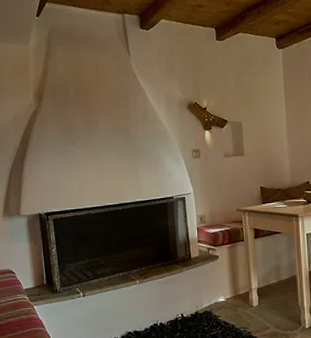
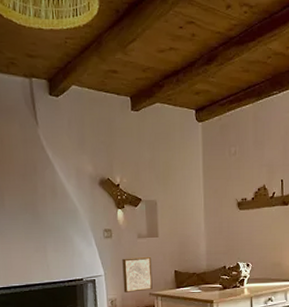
wall art: none [210,174,240,209] -> present [122,256,153,293]

